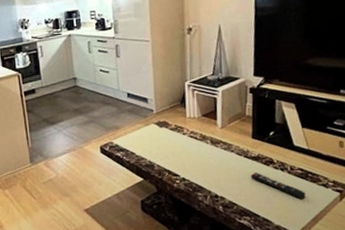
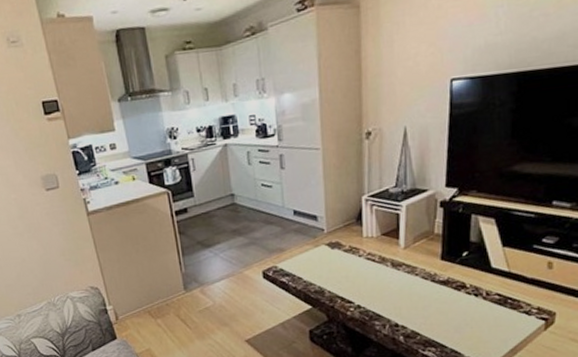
remote control: present [250,172,306,200] -> none [437,298,503,329]

